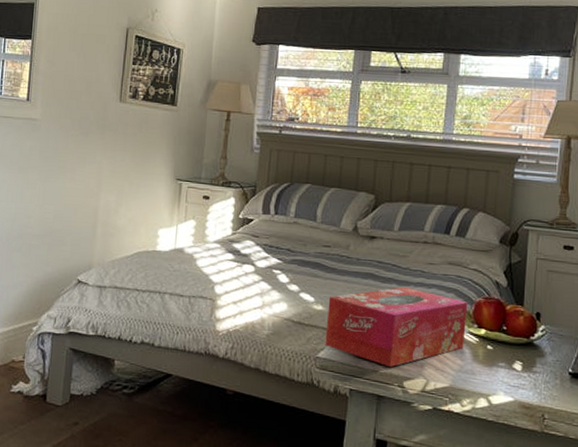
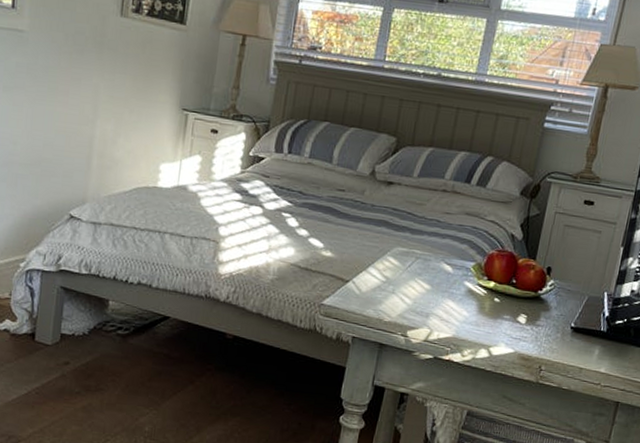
tissue box: present [325,286,468,368] -> none [331,235,481,317]

